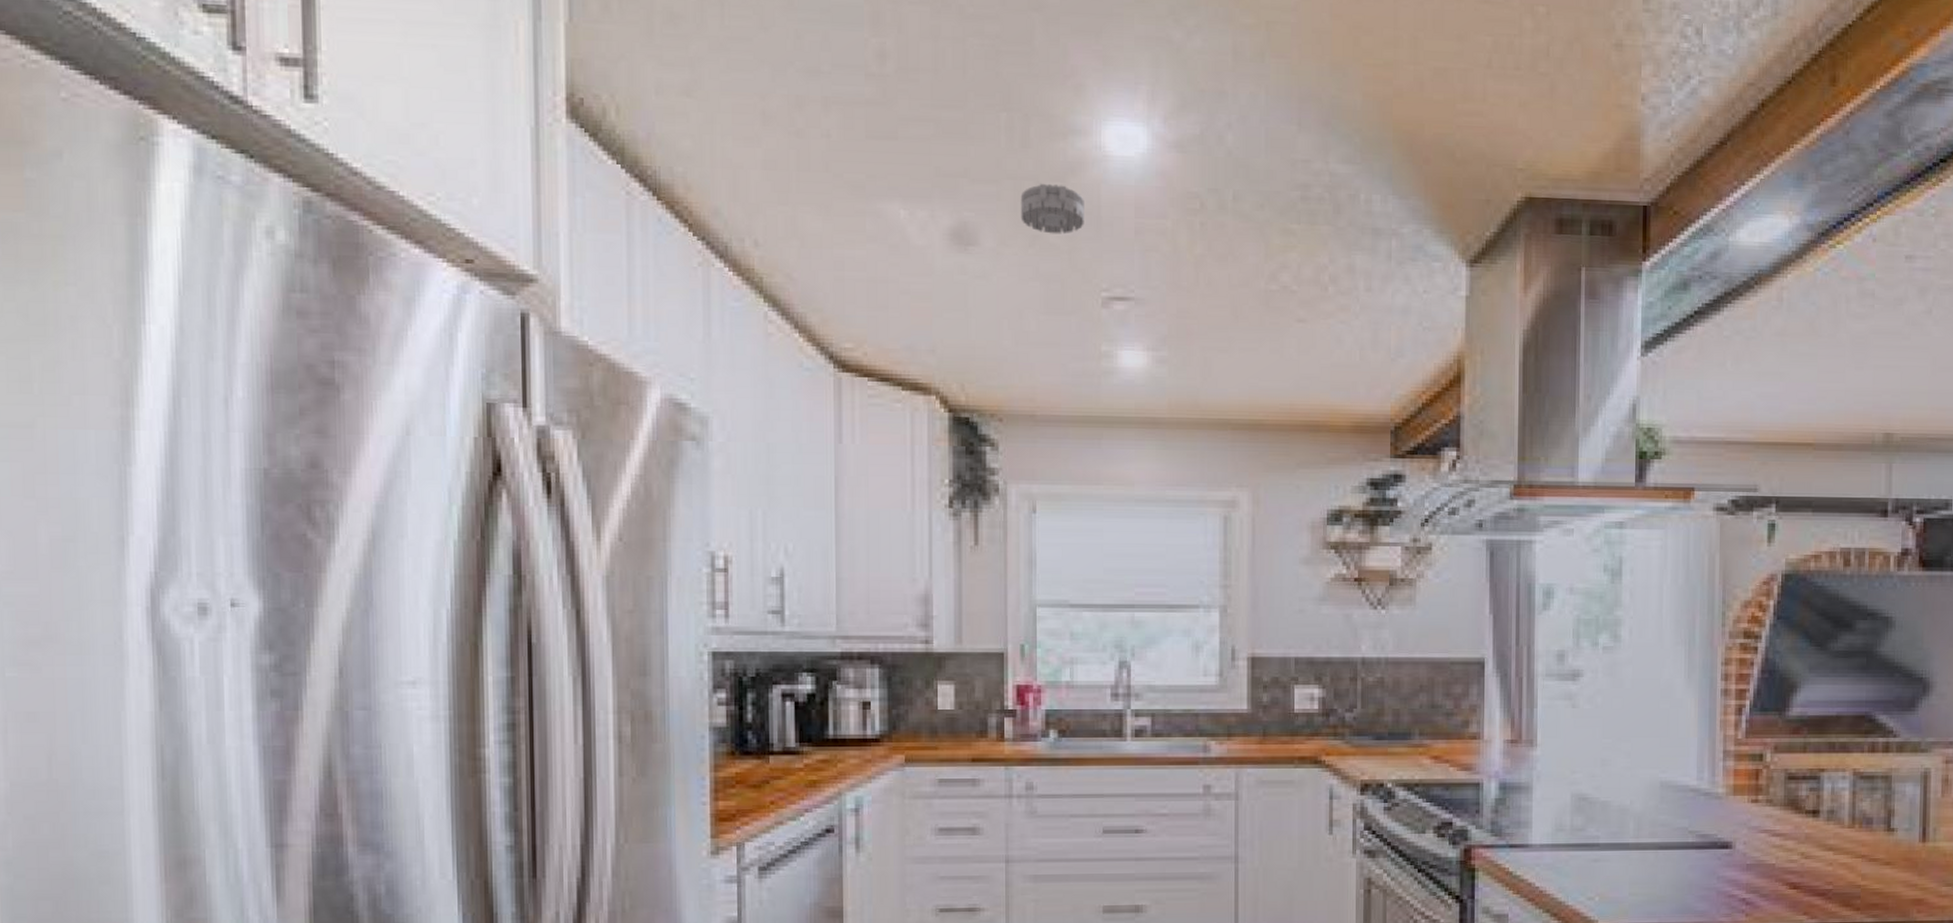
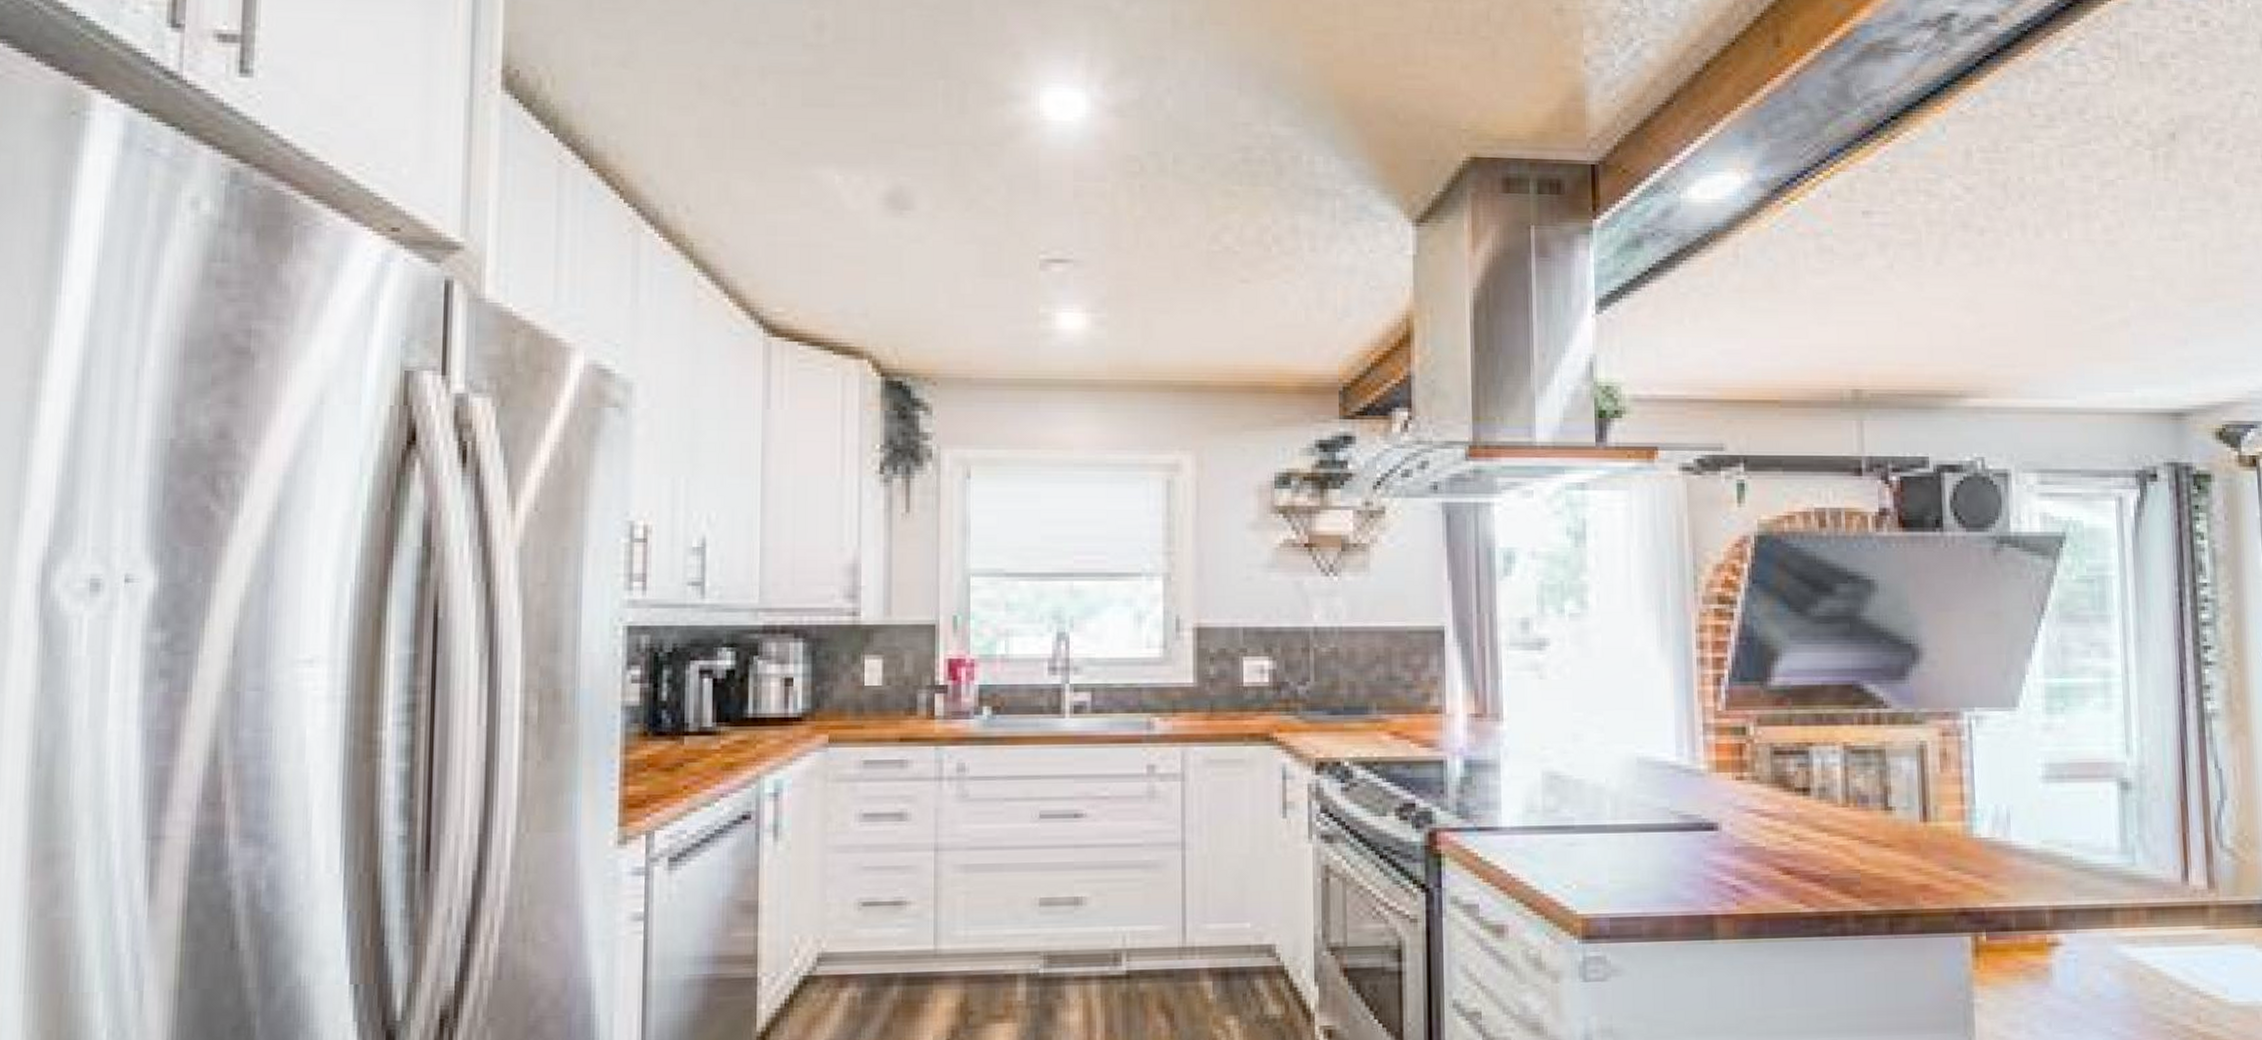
smoke detector: present [1020,183,1084,235] -> none [957,148,1022,198]

